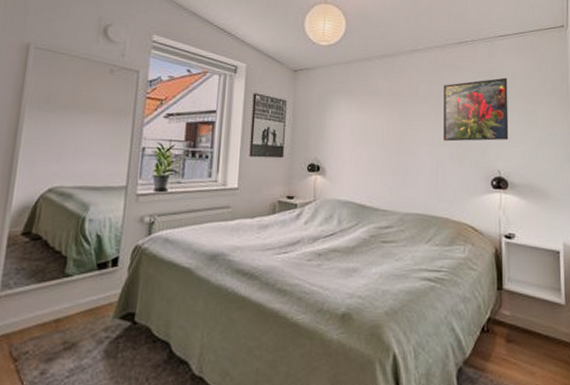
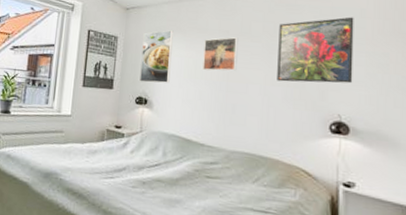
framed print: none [311,92,344,149] -> present [139,30,174,83]
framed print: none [374,99,407,134] -> present [203,37,239,71]

